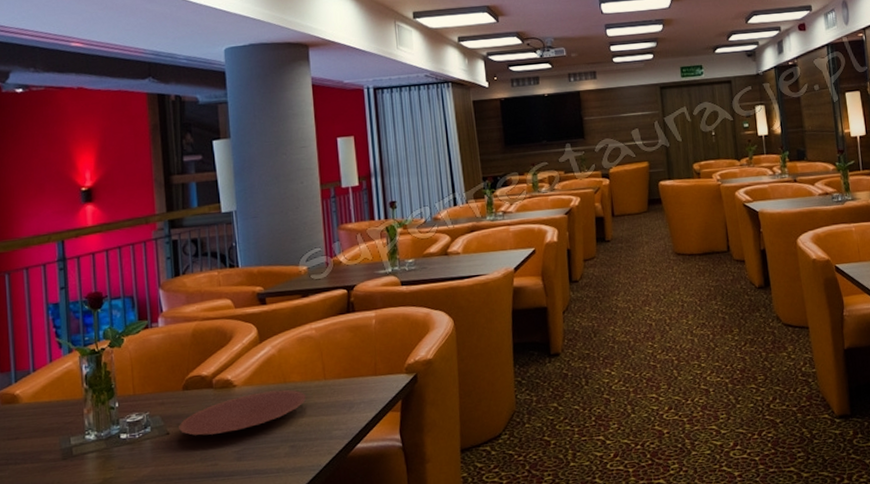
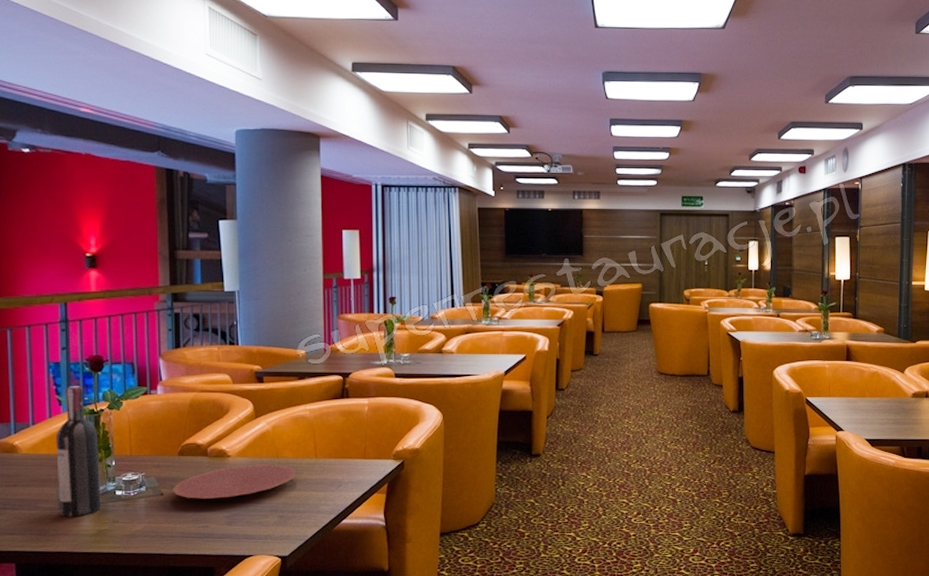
wine bottle: none [57,325,107,468] -> present [56,386,102,518]

